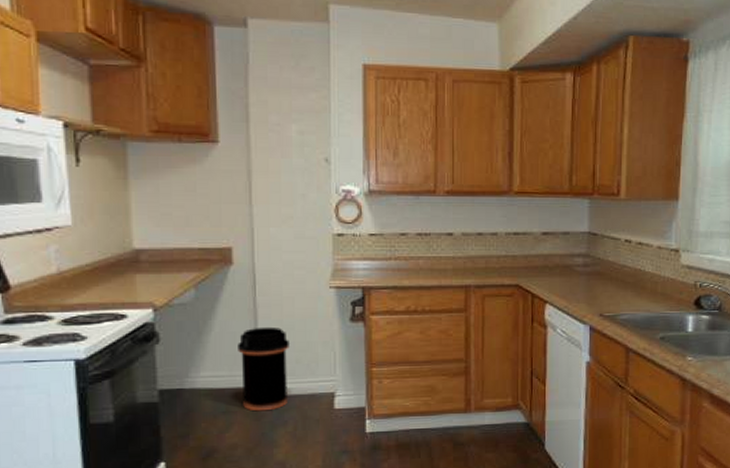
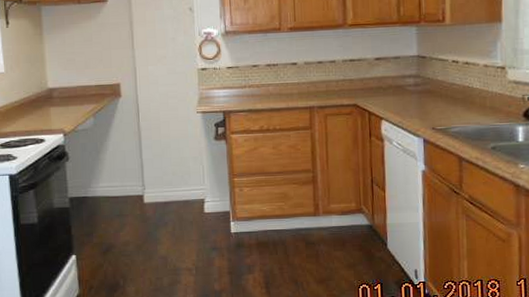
trash can: present [238,326,289,412] -> none [127,146,167,215]

